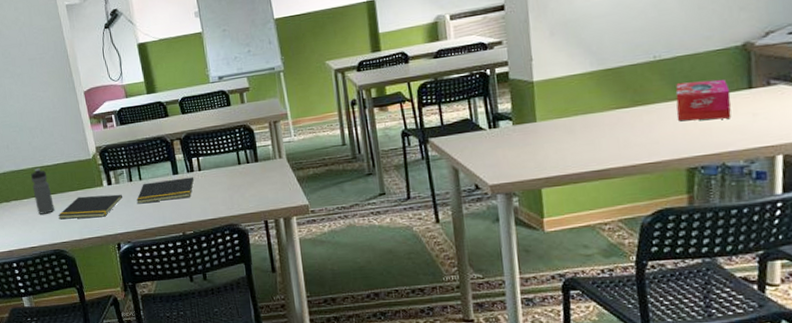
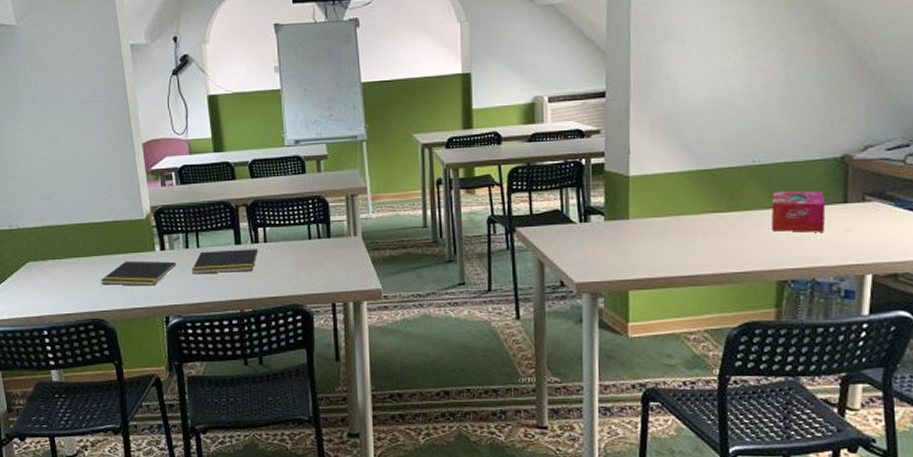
water bottle: present [31,168,55,215] -> none [74,224,97,278]

